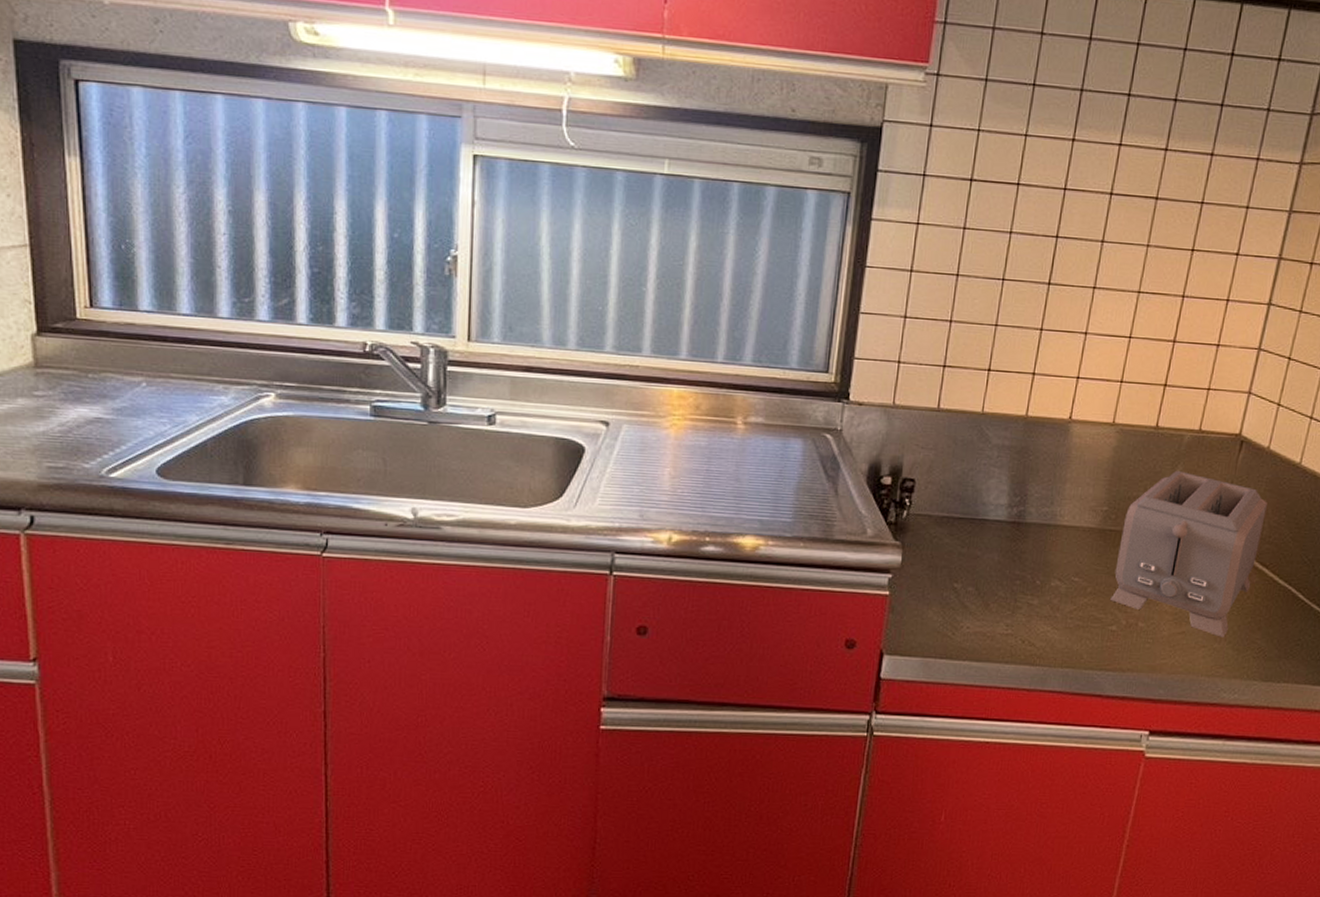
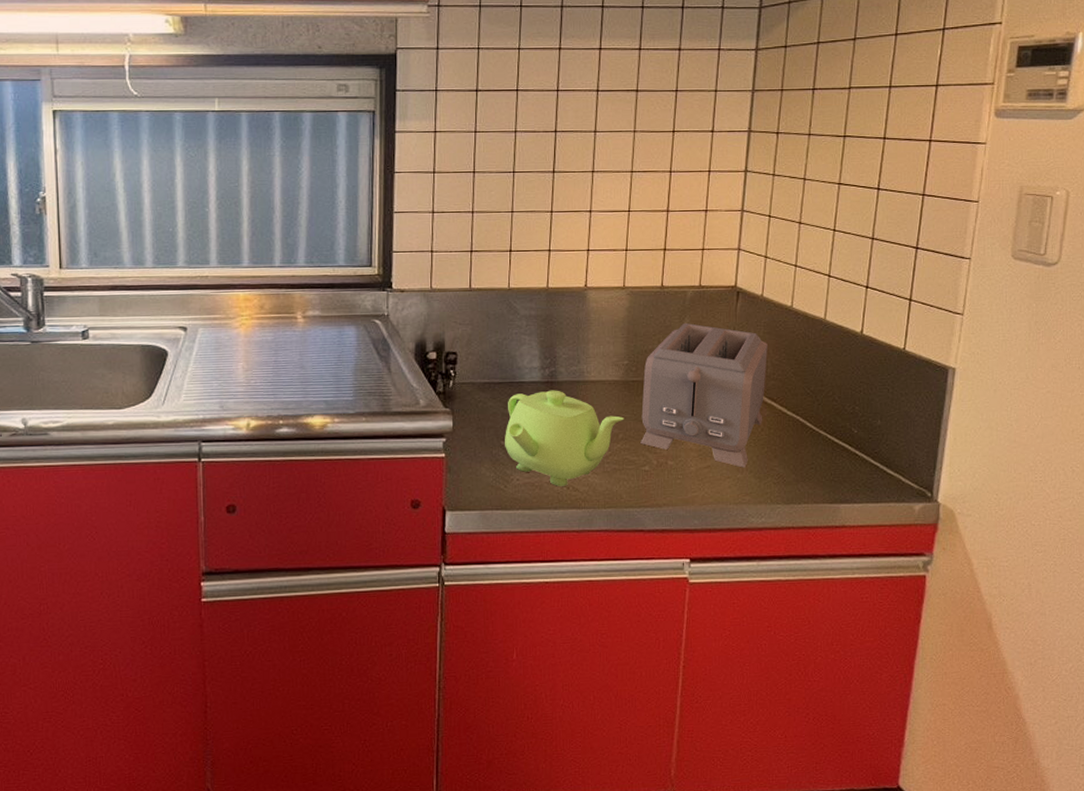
teapot: none [958,531,1096,639] -> present [505,390,625,486]

